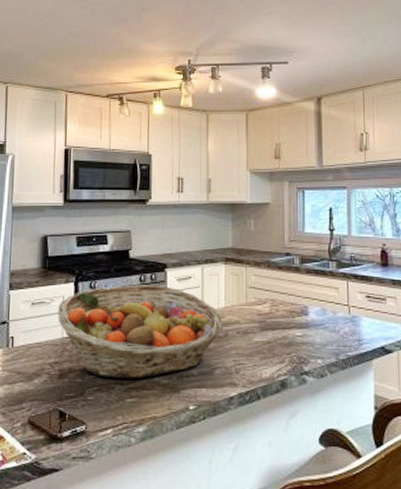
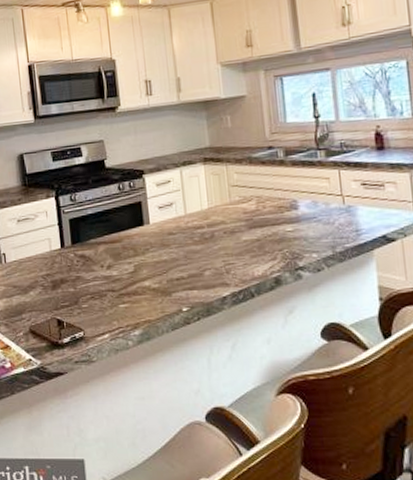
fruit basket: present [58,285,223,379] -> none [43,191,209,286]

